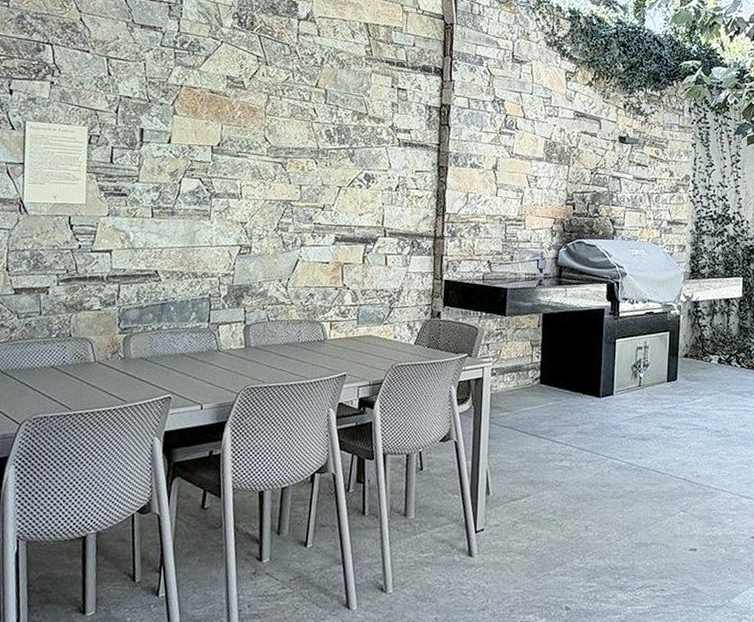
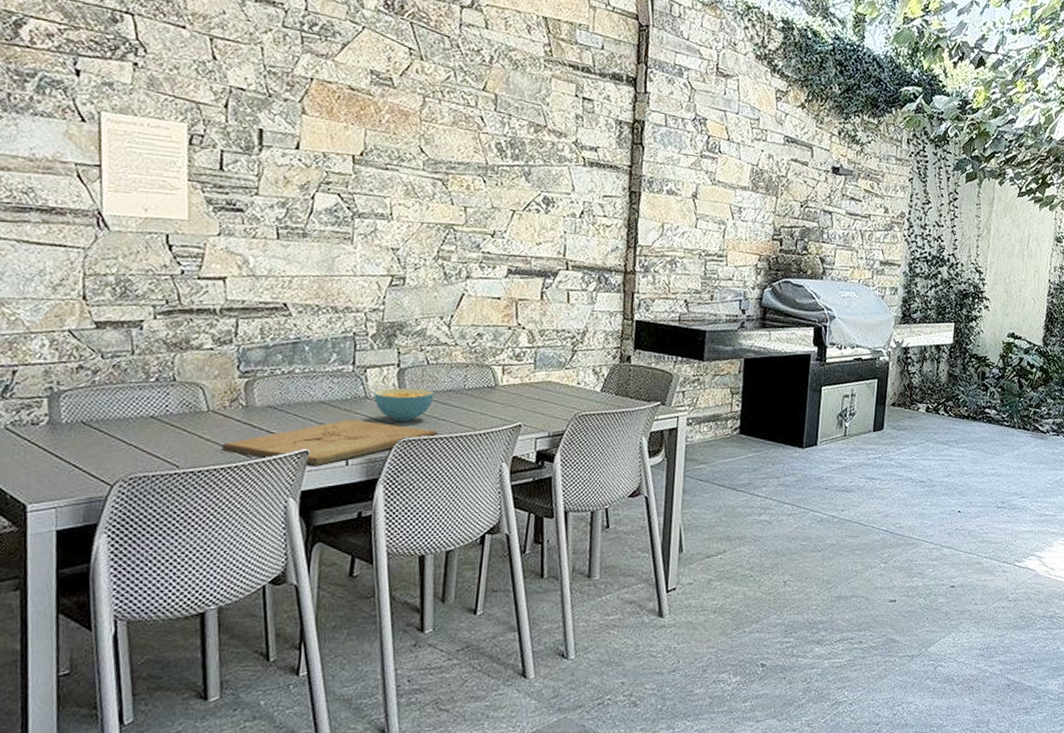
cutting board: none [104,368,277,409] -> present [222,418,439,465]
cereal bowl: none [224,341,273,372] -> present [374,387,434,422]

